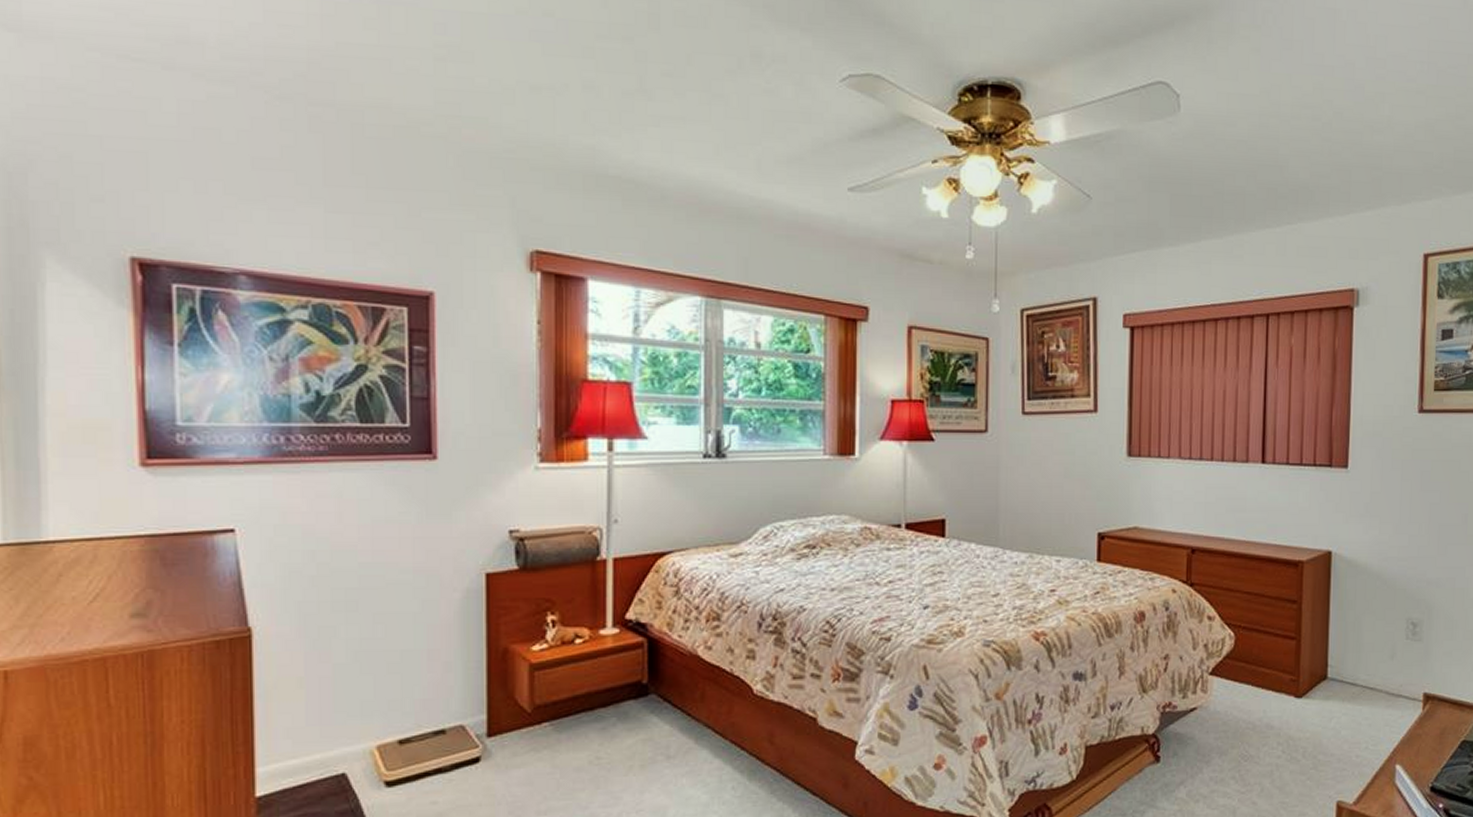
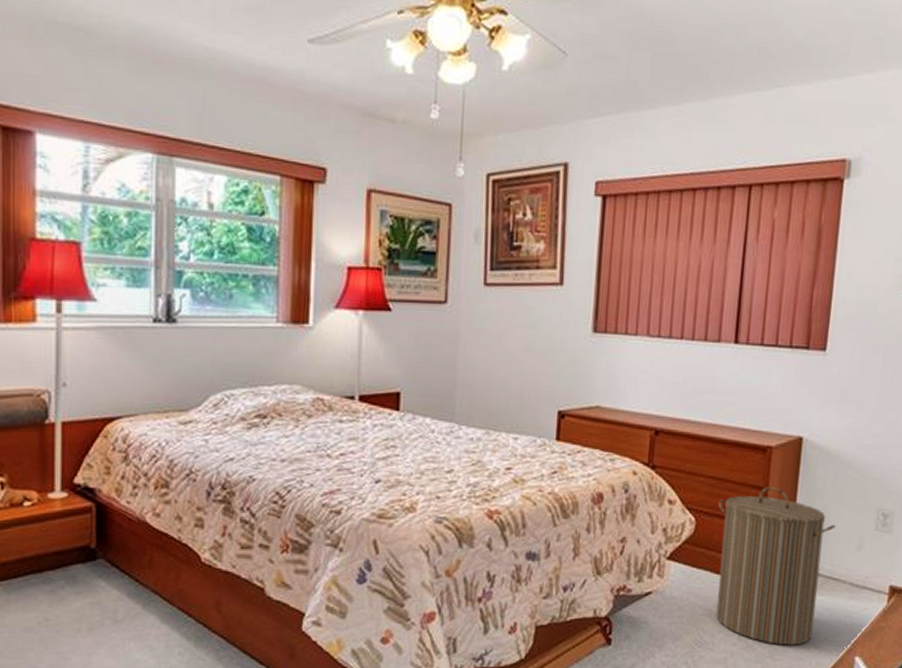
laundry hamper: none [1256,600,1369,757] -> present [715,487,836,646]

